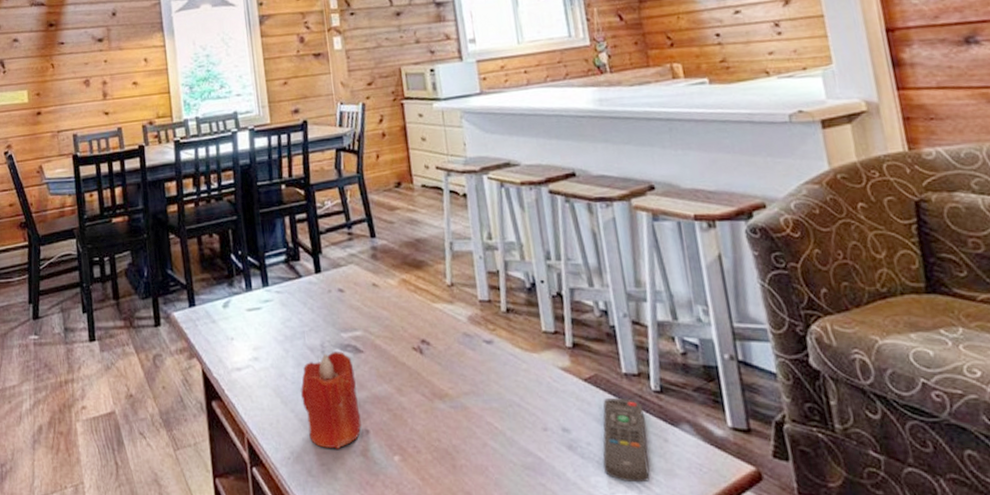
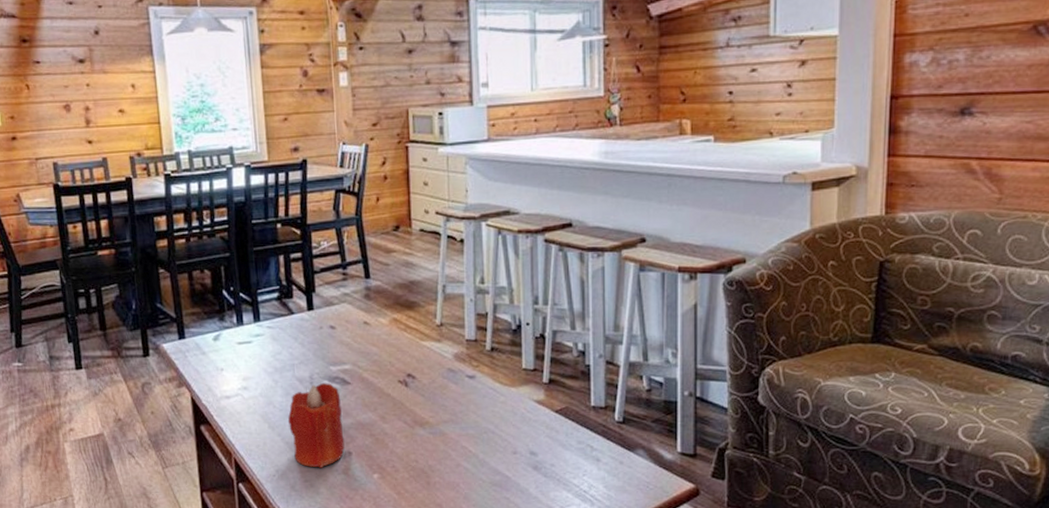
remote control: present [603,397,651,483] -> none [563,426,605,497]

